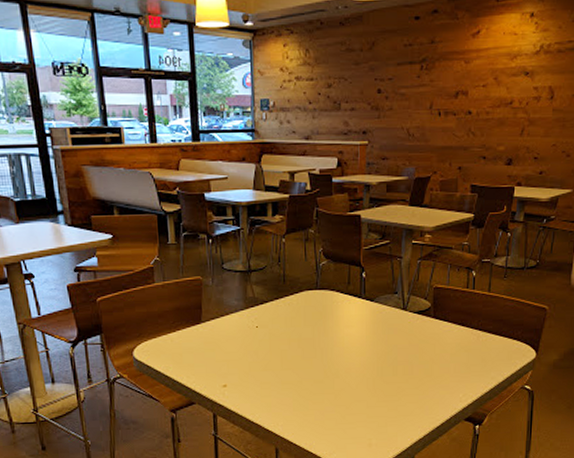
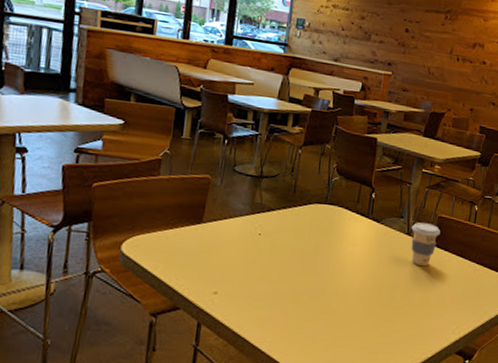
coffee cup: none [407,296,438,340] -> present [411,222,440,267]

